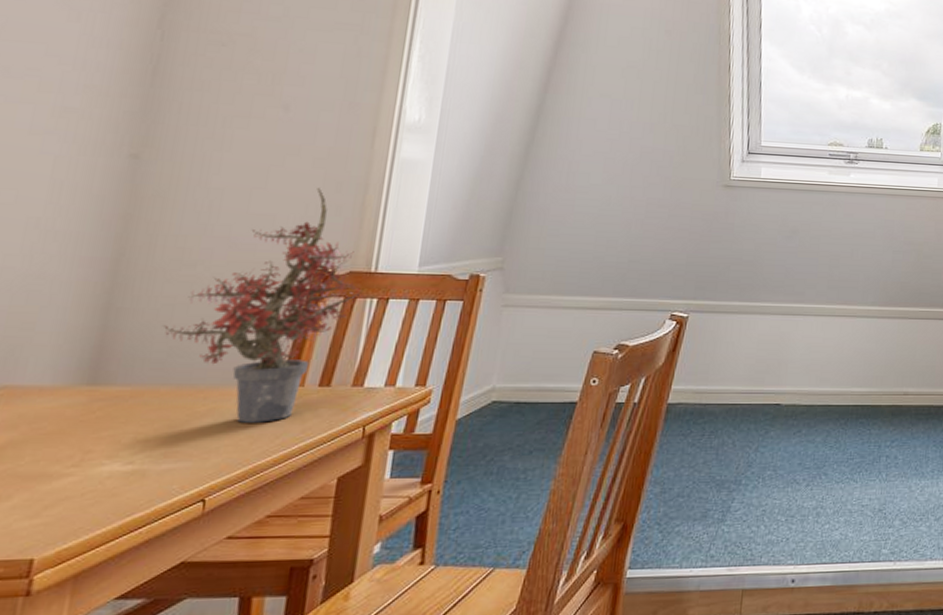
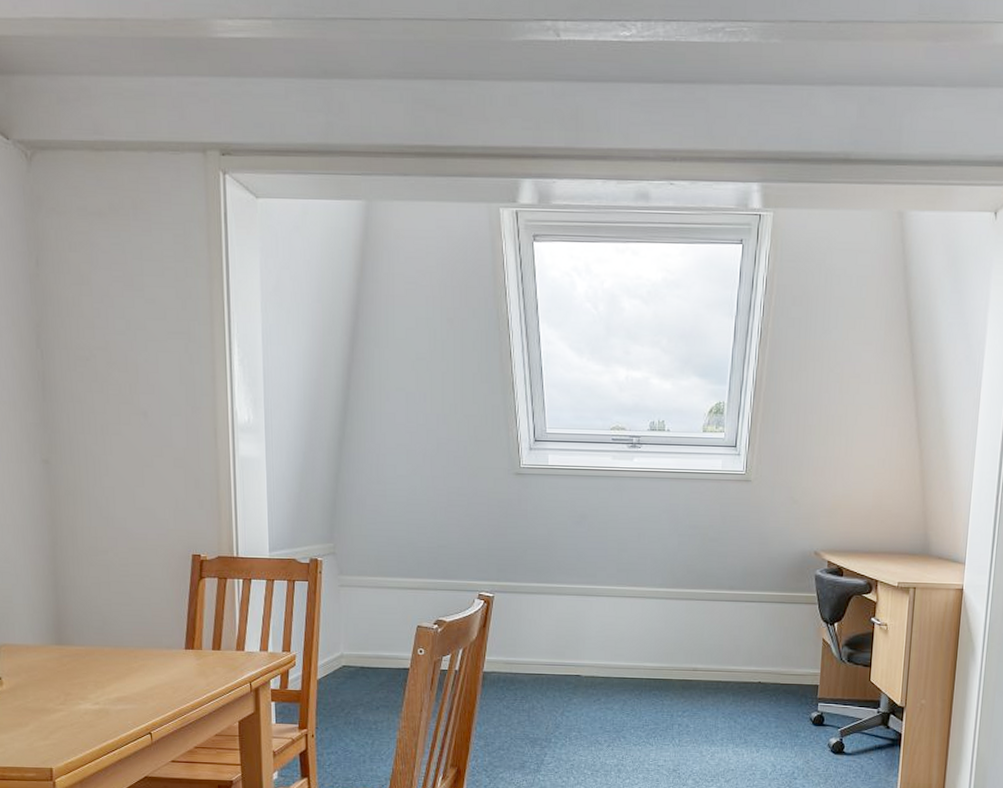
potted plant: present [162,188,362,423] -> none [95,485,230,677]

